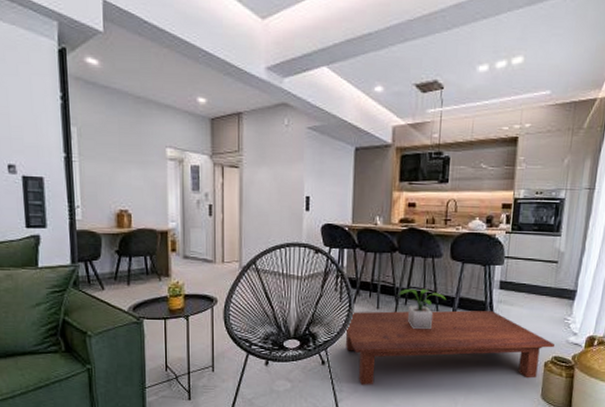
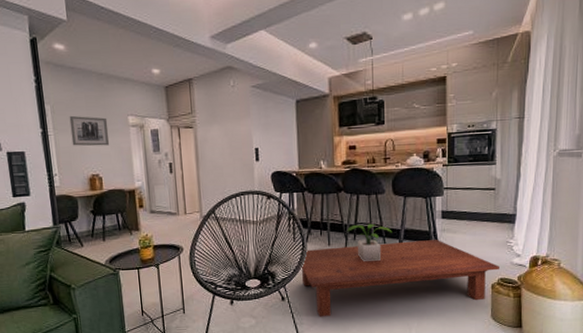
wall art: none [98,141,143,179] -> present [69,115,110,146]

